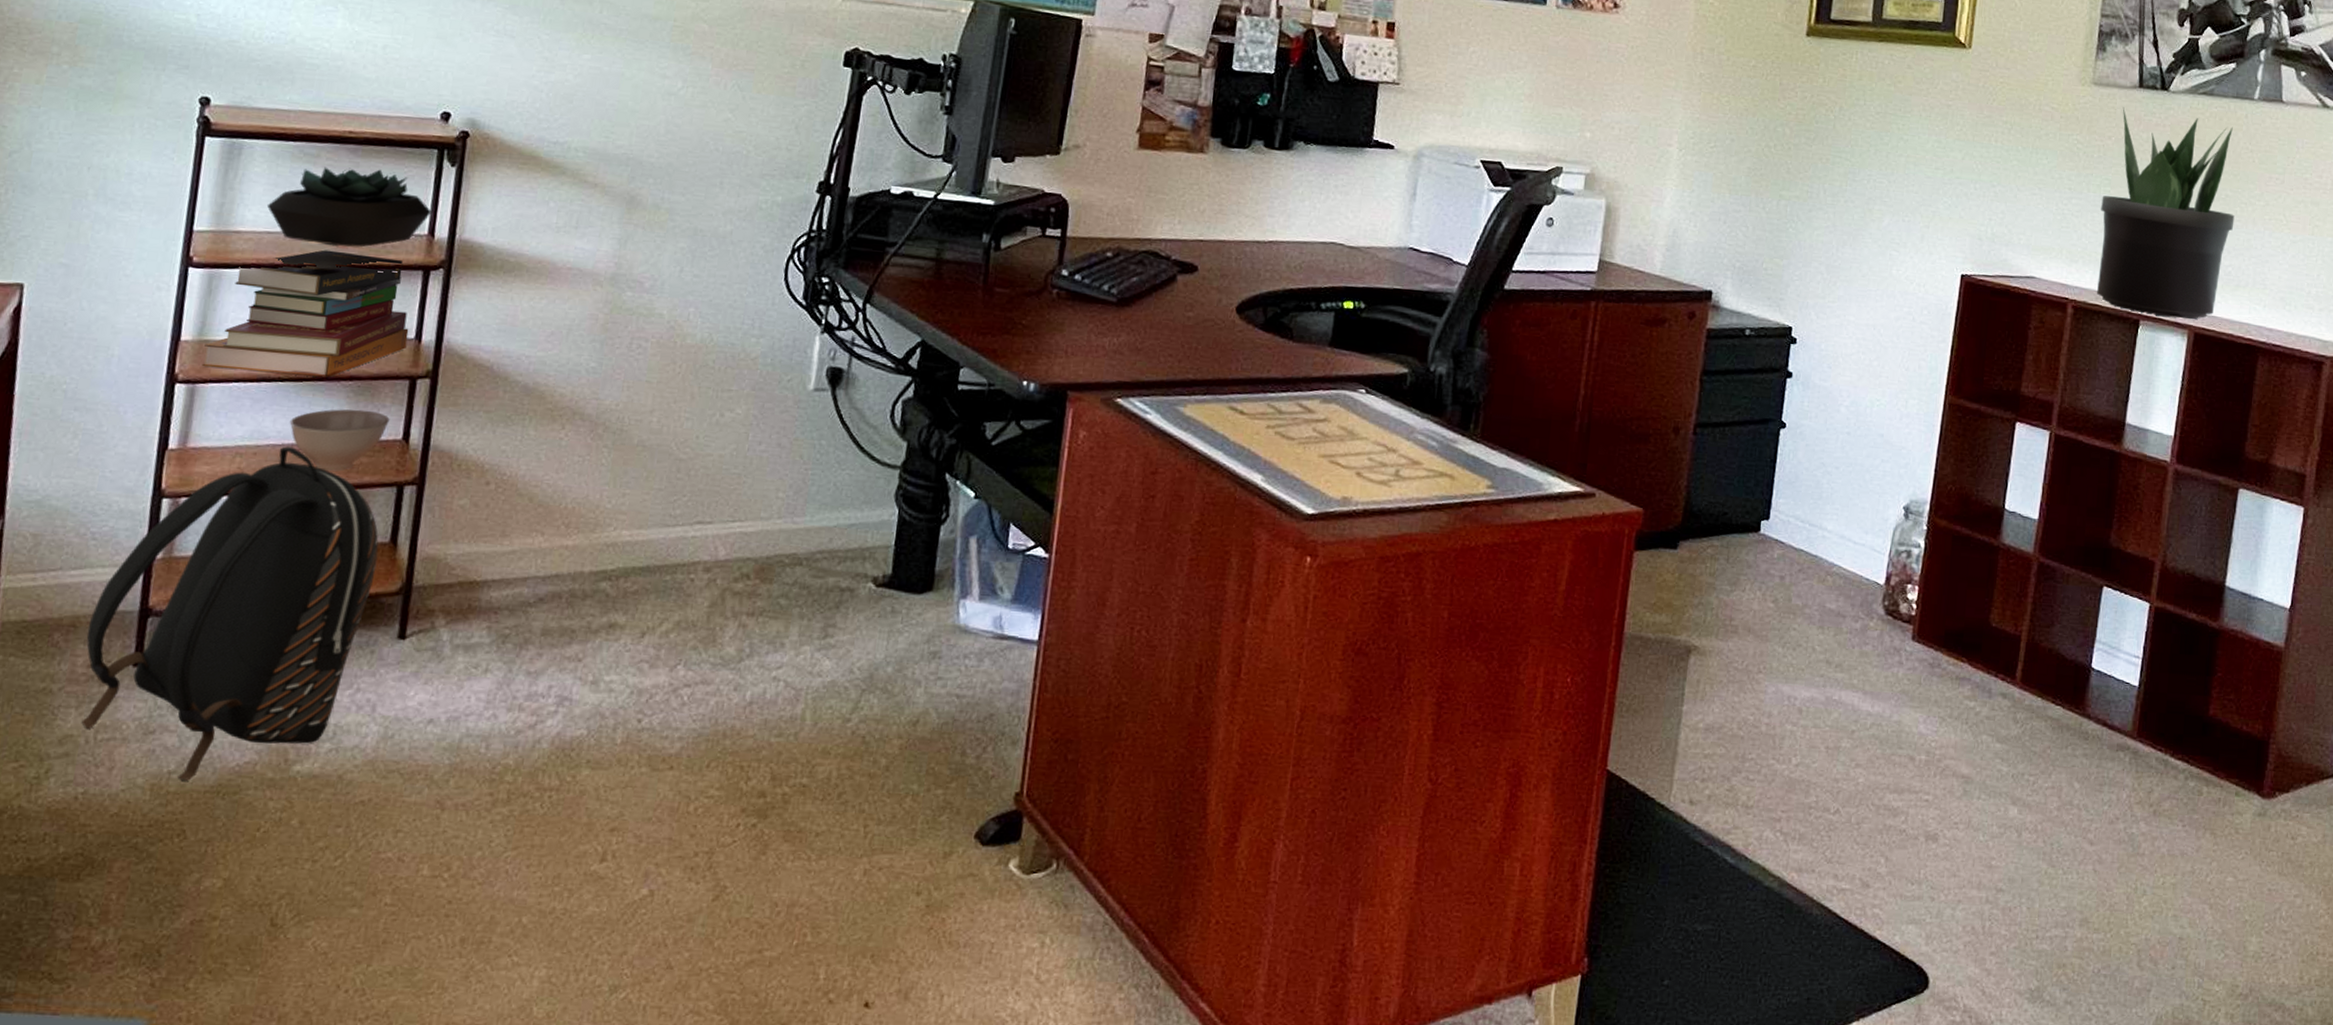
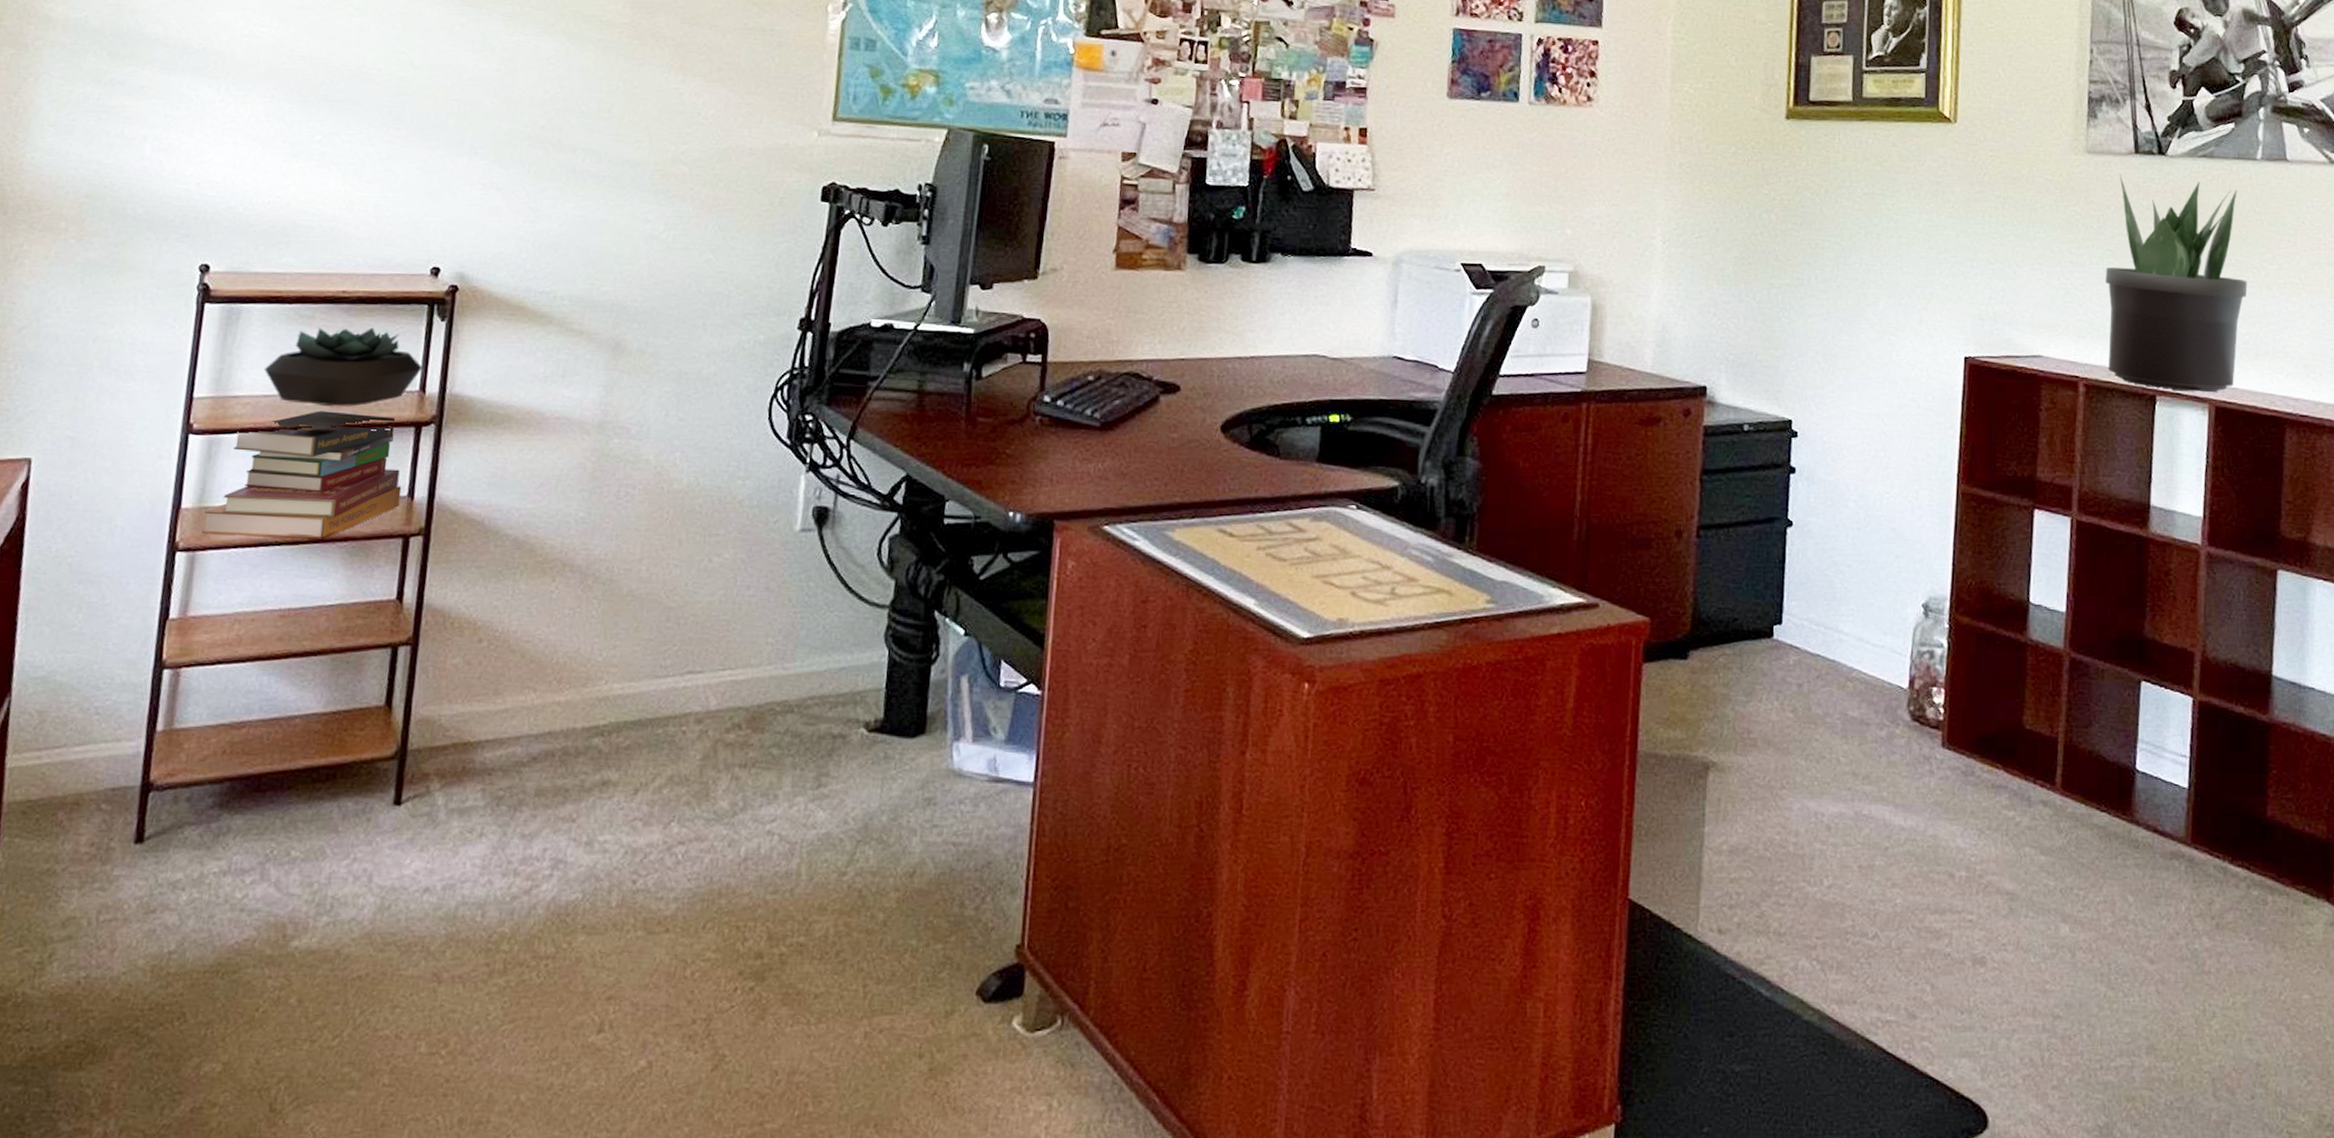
backpack: present [81,446,379,781] -> none [84,611,374,961]
bowl: present [289,409,390,471] -> none [286,570,384,635]

